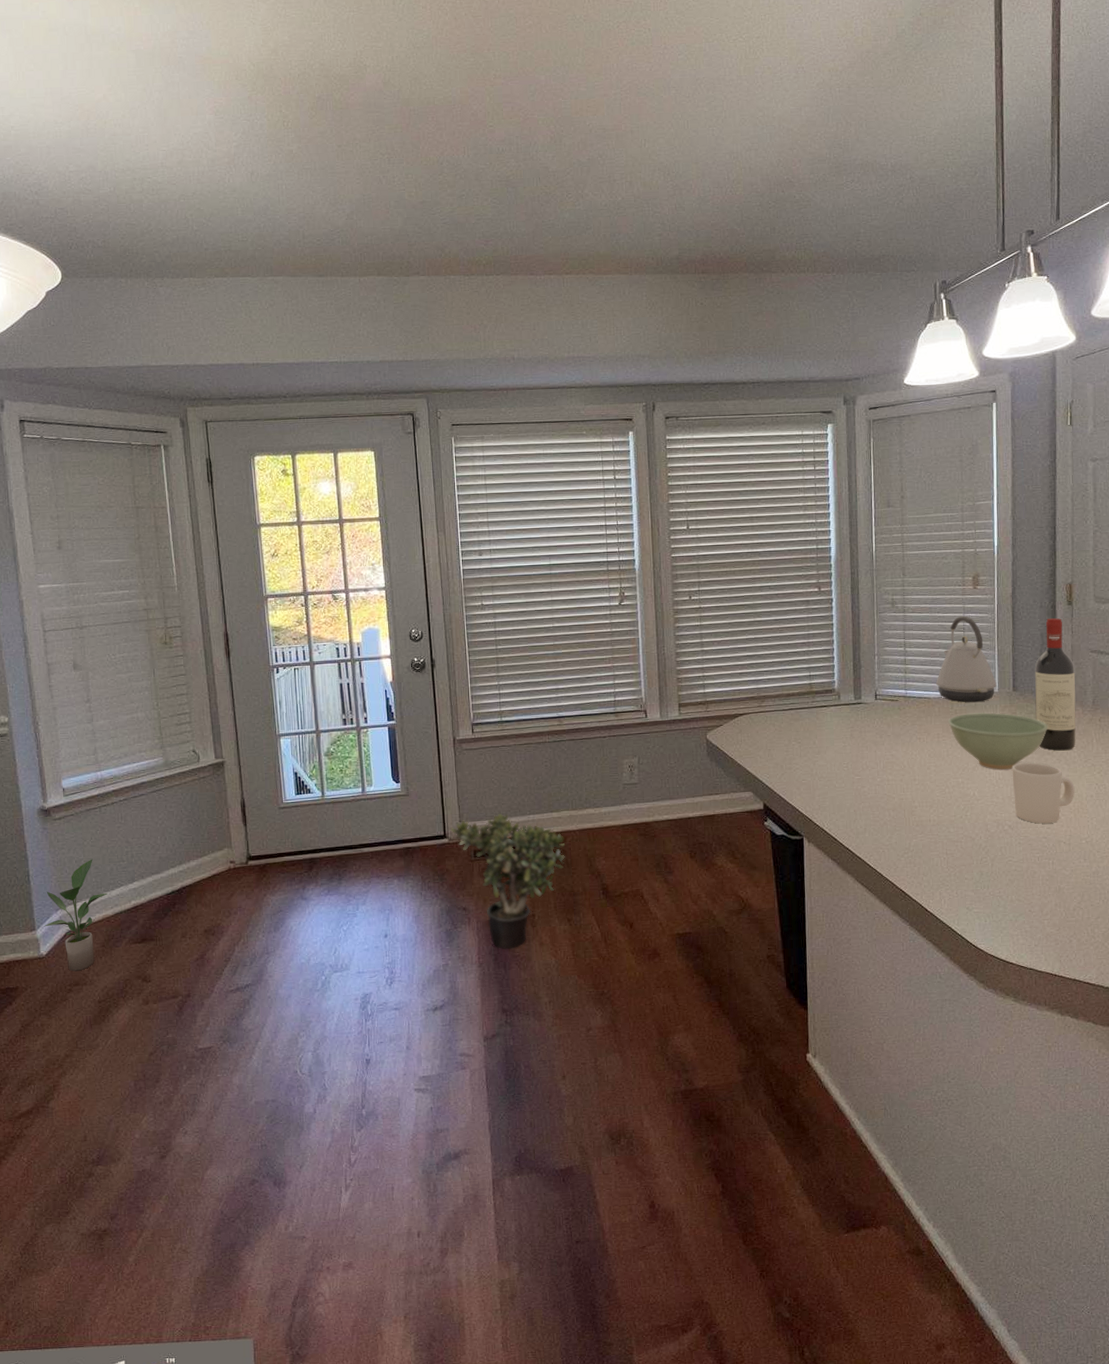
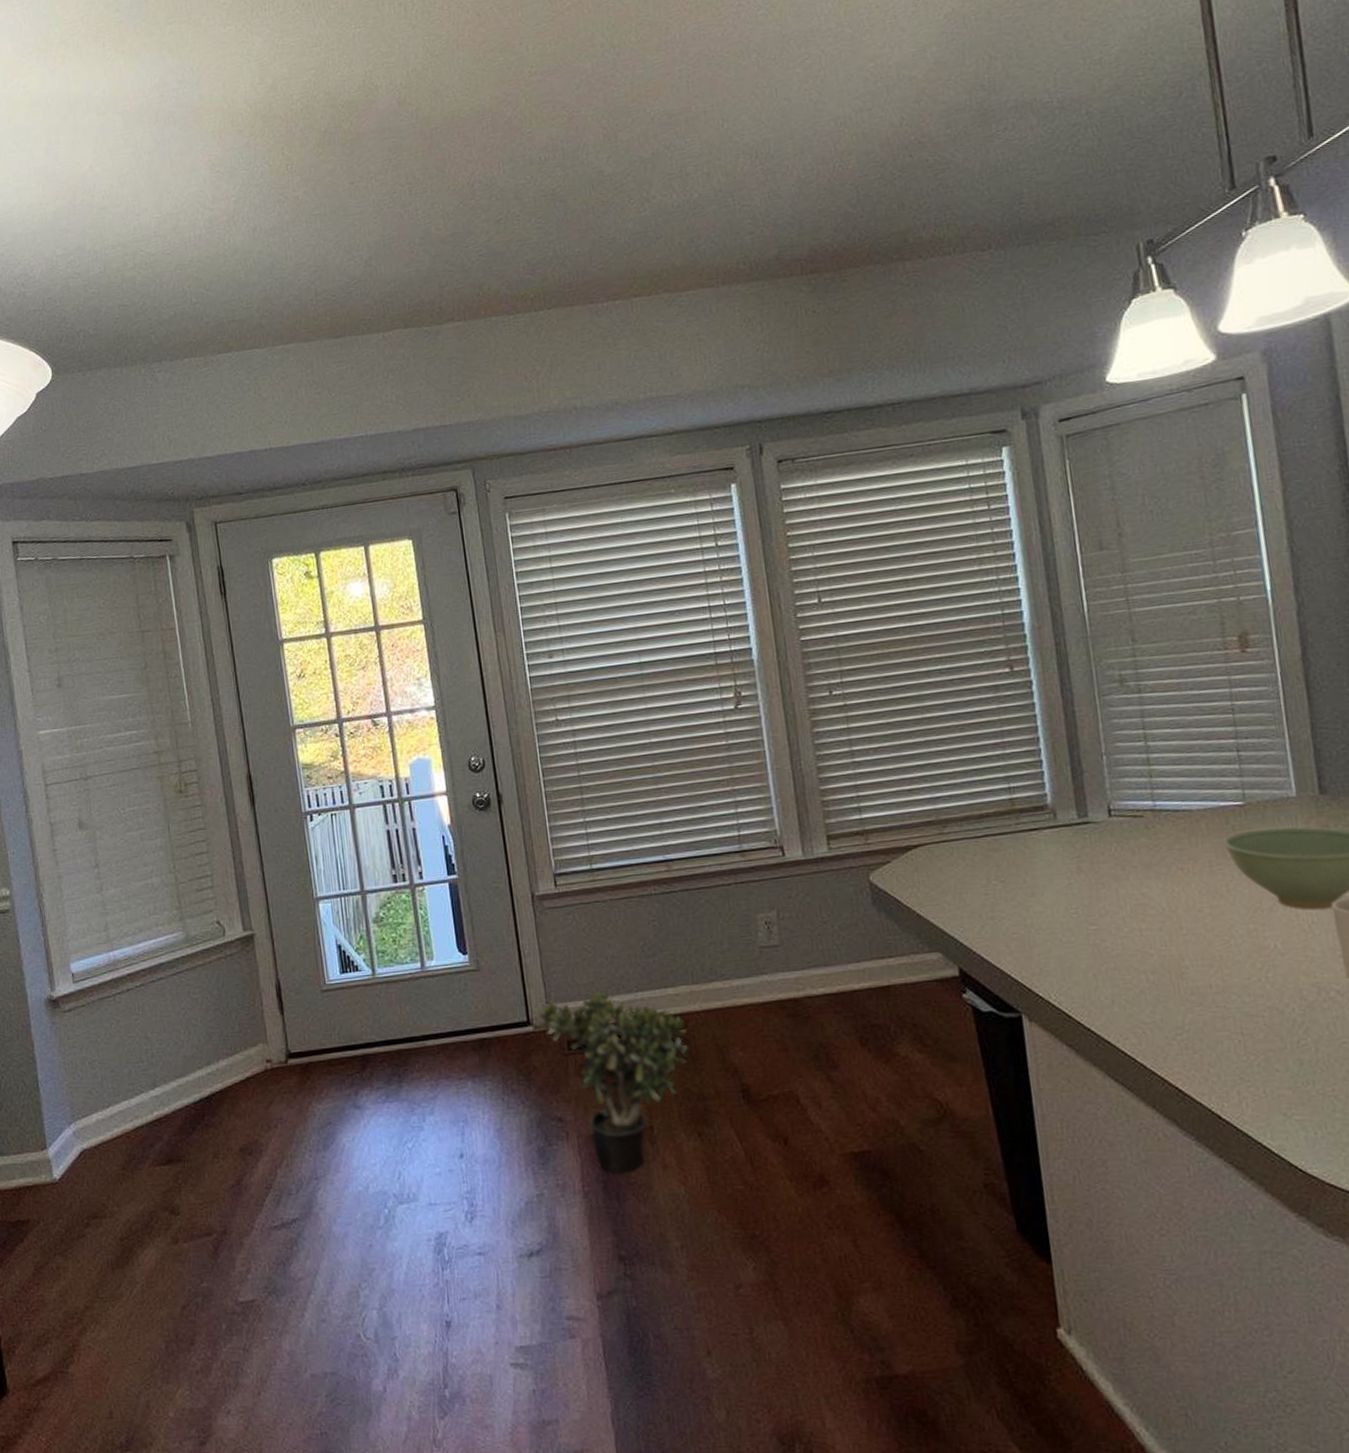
potted plant: present [45,859,108,972] -> none [57,1059,127,1201]
kettle: present [936,615,997,703] -> none [1198,691,1294,814]

